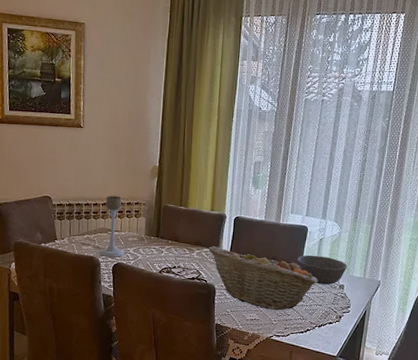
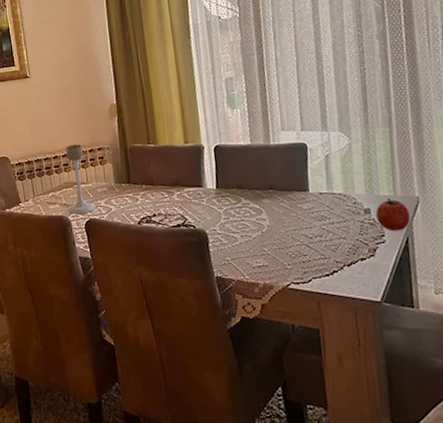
fruit basket: present [208,246,318,311] -> none [190,181,335,252]
bowl: present [297,255,348,285] -> none [301,176,370,212]
apple: none [347,279,372,305] -> present [376,198,411,232]

